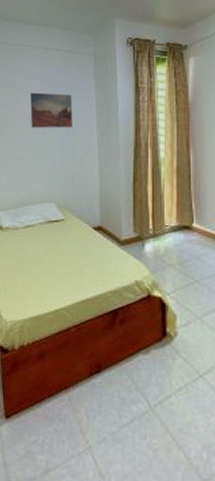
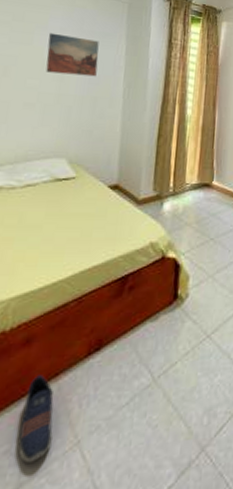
shoe: none [43,385,68,456] -> present [17,375,54,464]

